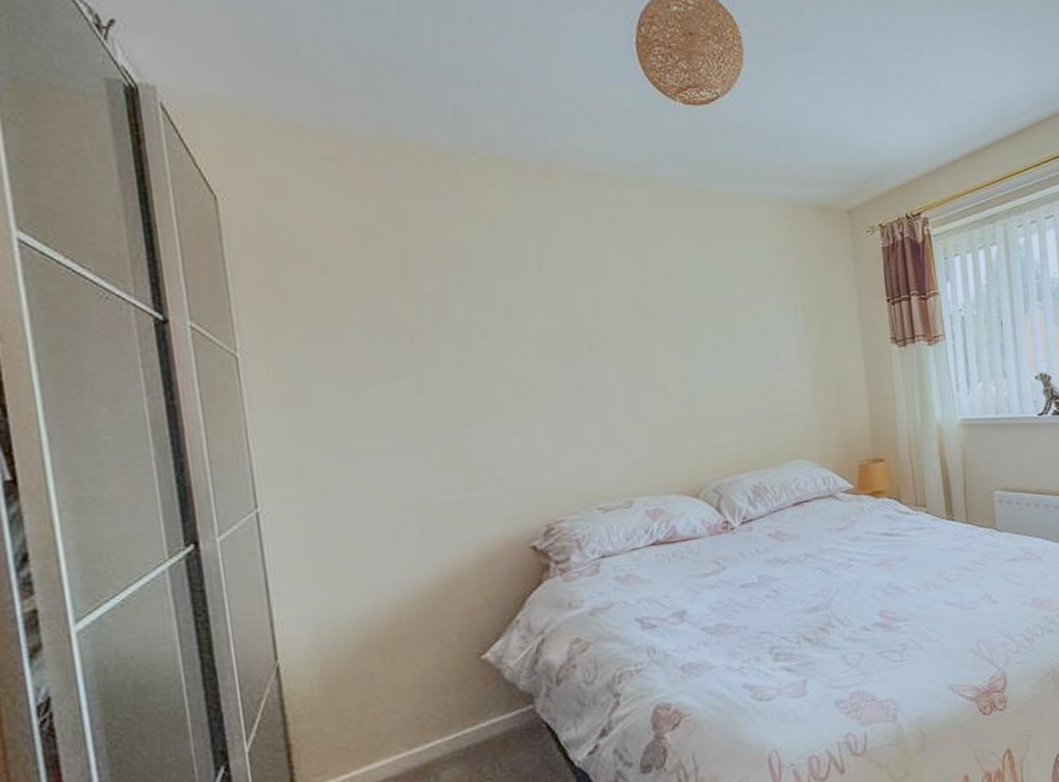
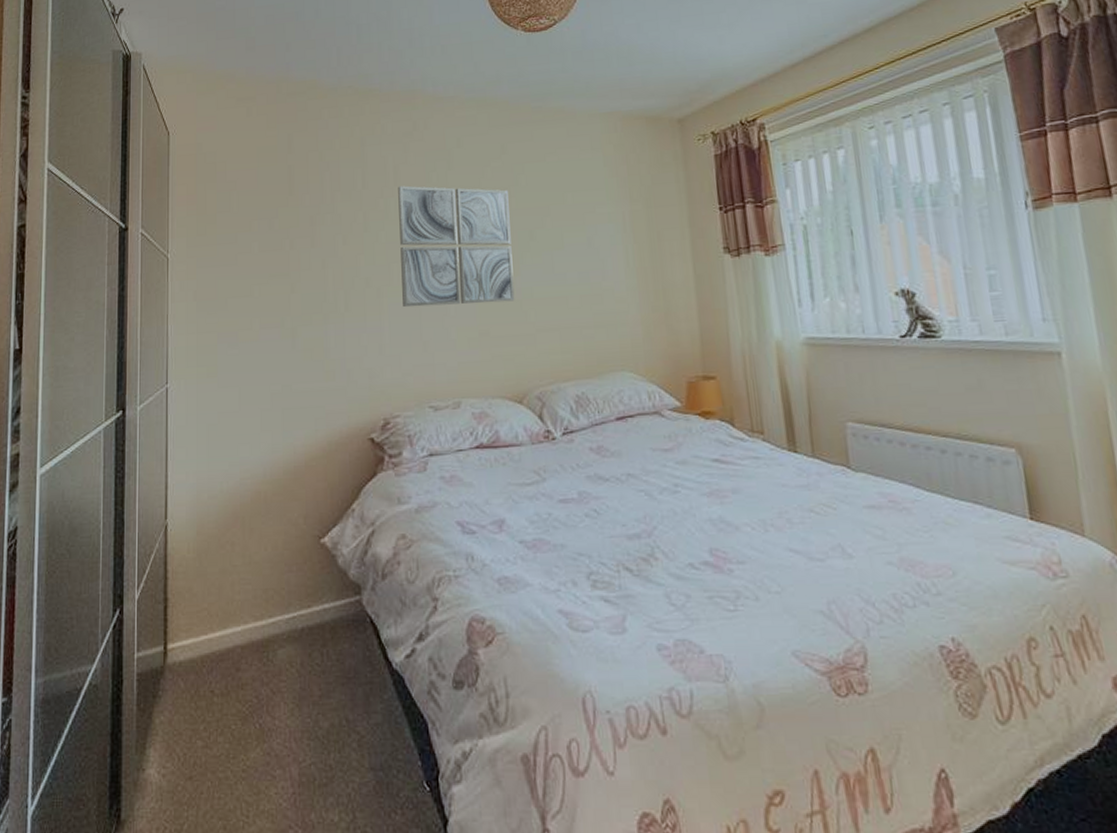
wall art: none [544,272,686,407] -> present [398,185,515,308]

